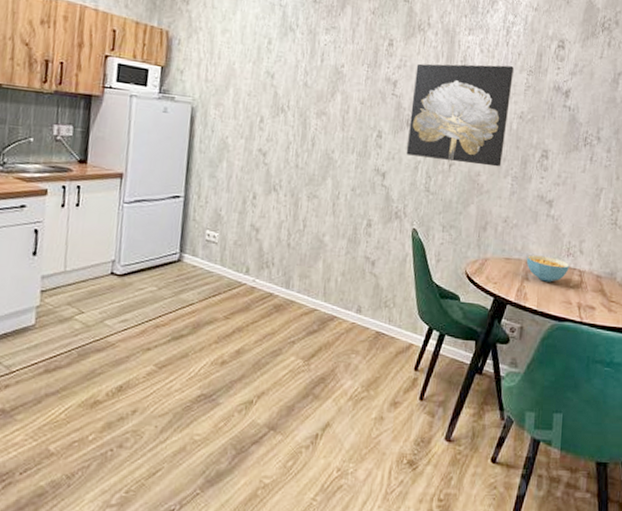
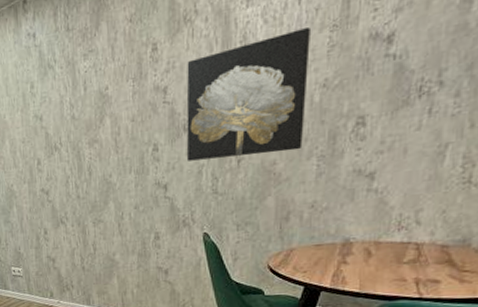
cereal bowl: present [526,255,570,282] -> none [342,234,403,262]

